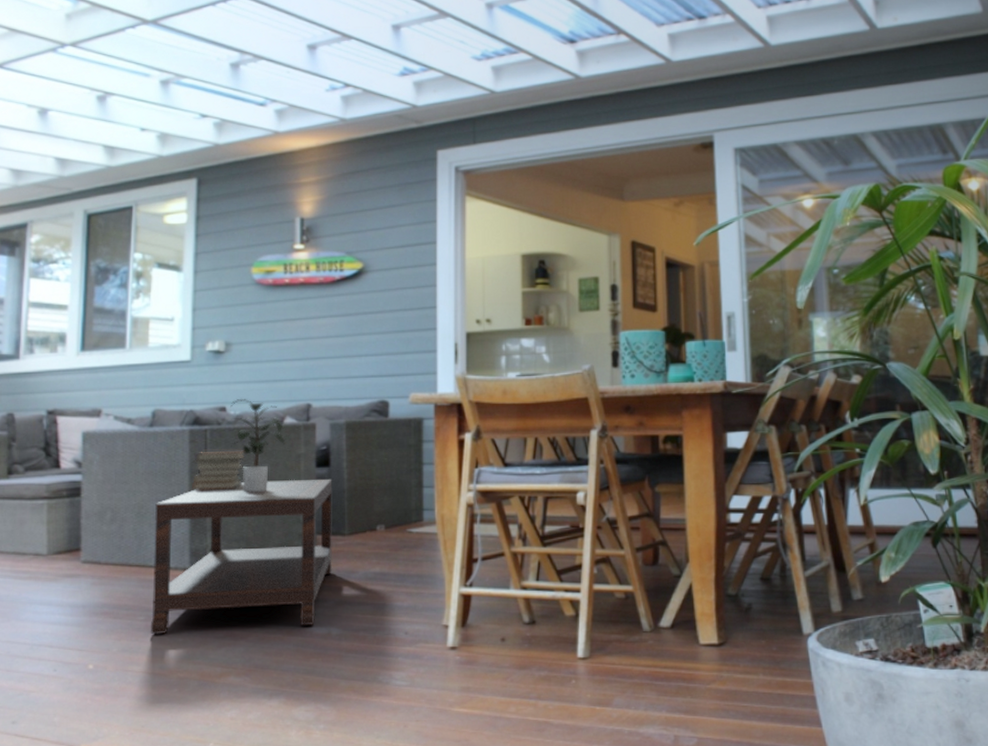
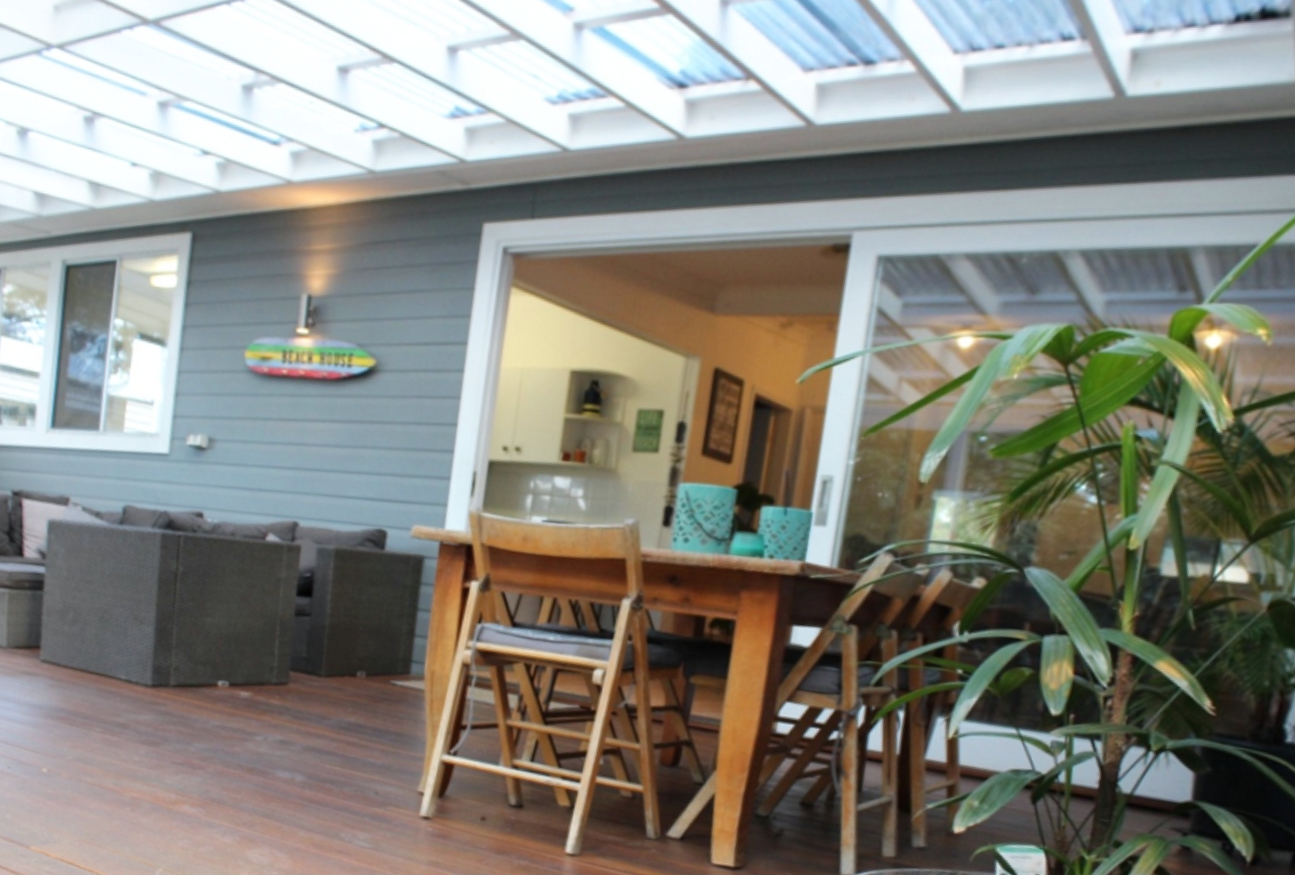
coffee table: present [151,478,332,634] -> none [107,600,313,767]
book stack: present [192,449,246,489] -> none [160,559,220,606]
potted plant: present [230,399,286,492] -> none [205,505,266,615]

